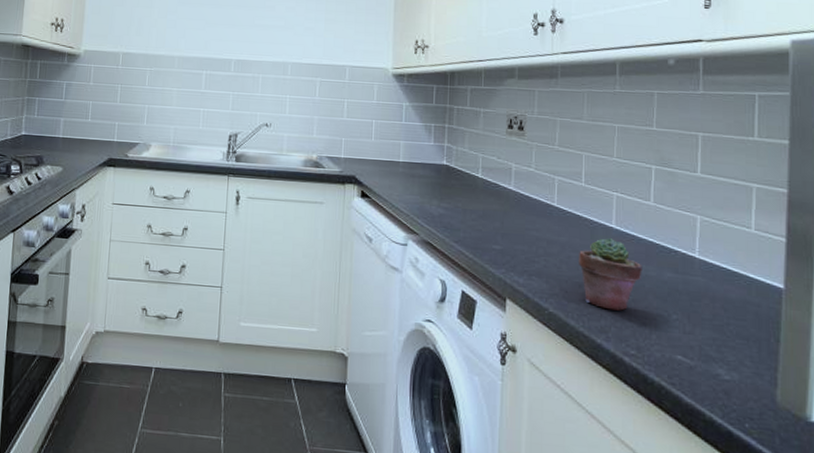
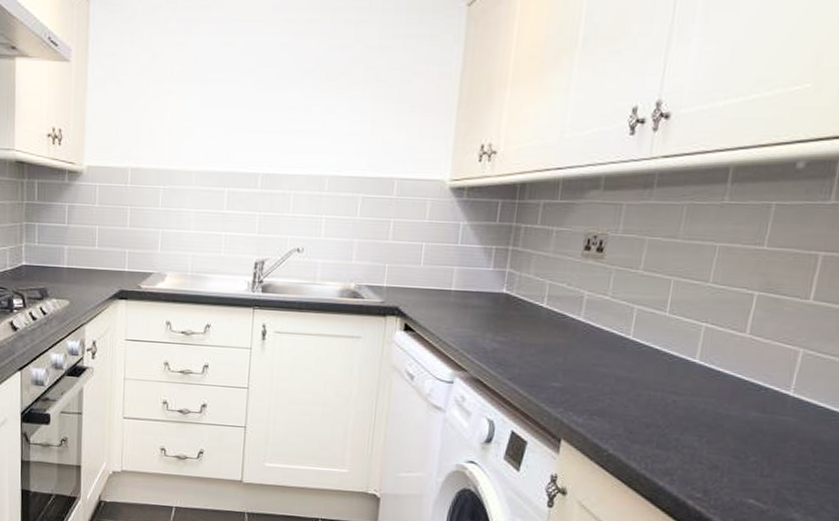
potted succulent: present [579,238,642,311] -> none [649,374,724,453]

